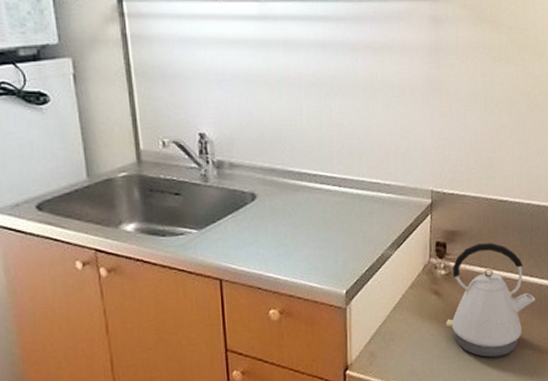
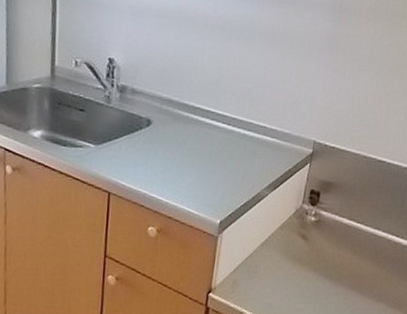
kettle: present [446,243,536,358] -> none [308,197,398,306]

